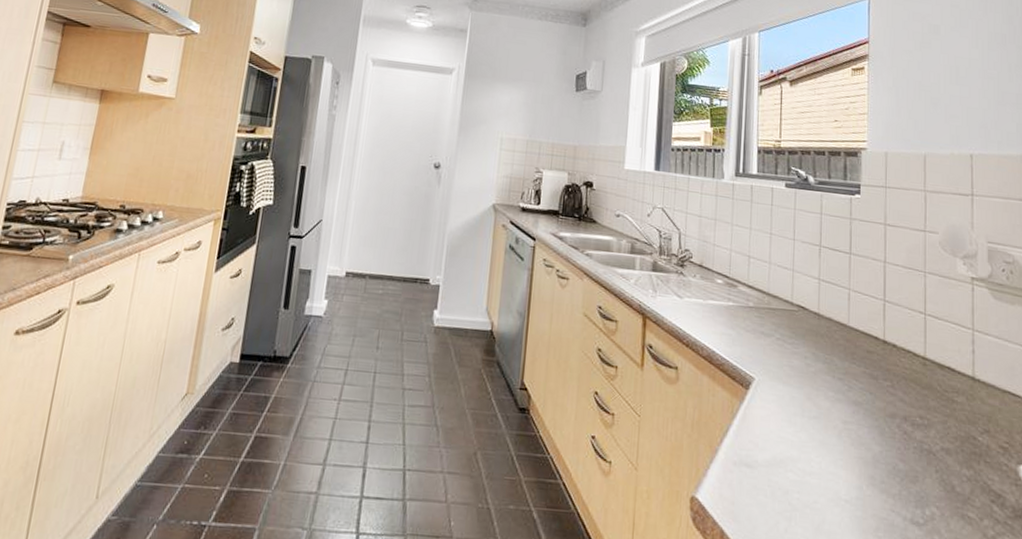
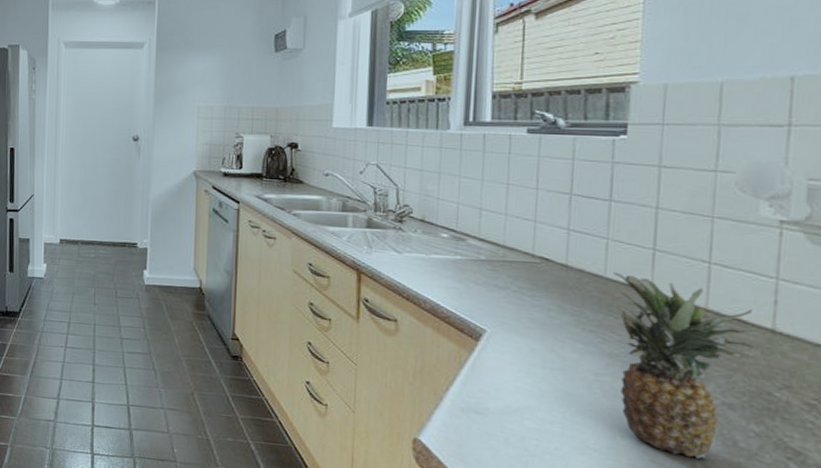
fruit: none [855,321,969,506] -> present [613,272,767,459]

